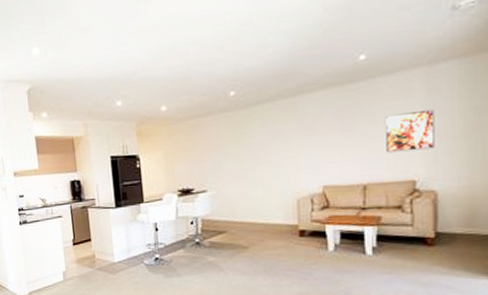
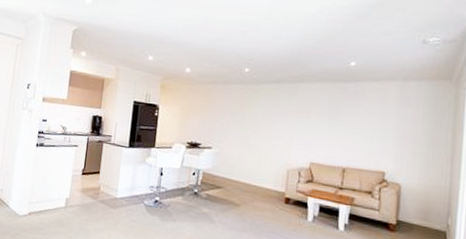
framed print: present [386,108,435,153] -> none [364,114,404,149]

